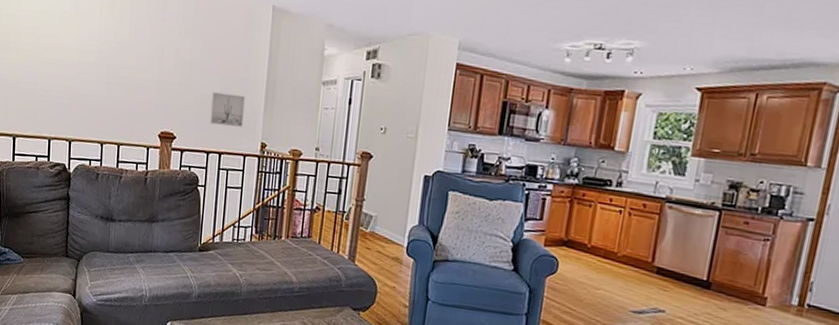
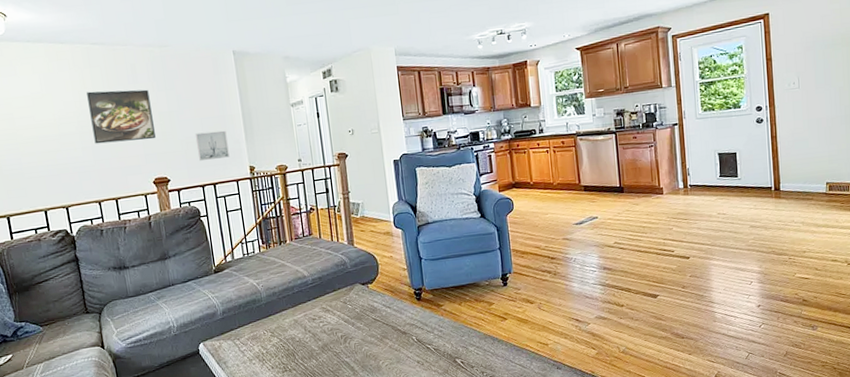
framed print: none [110,21,175,88] -> present [87,89,156,144]

